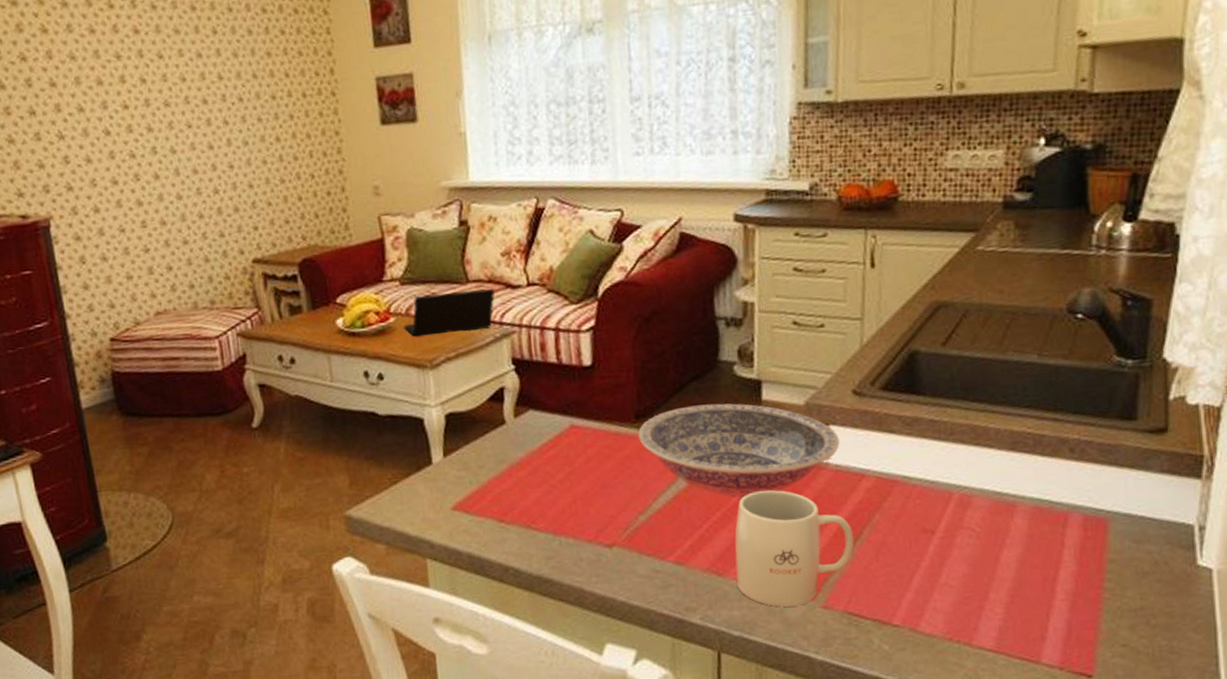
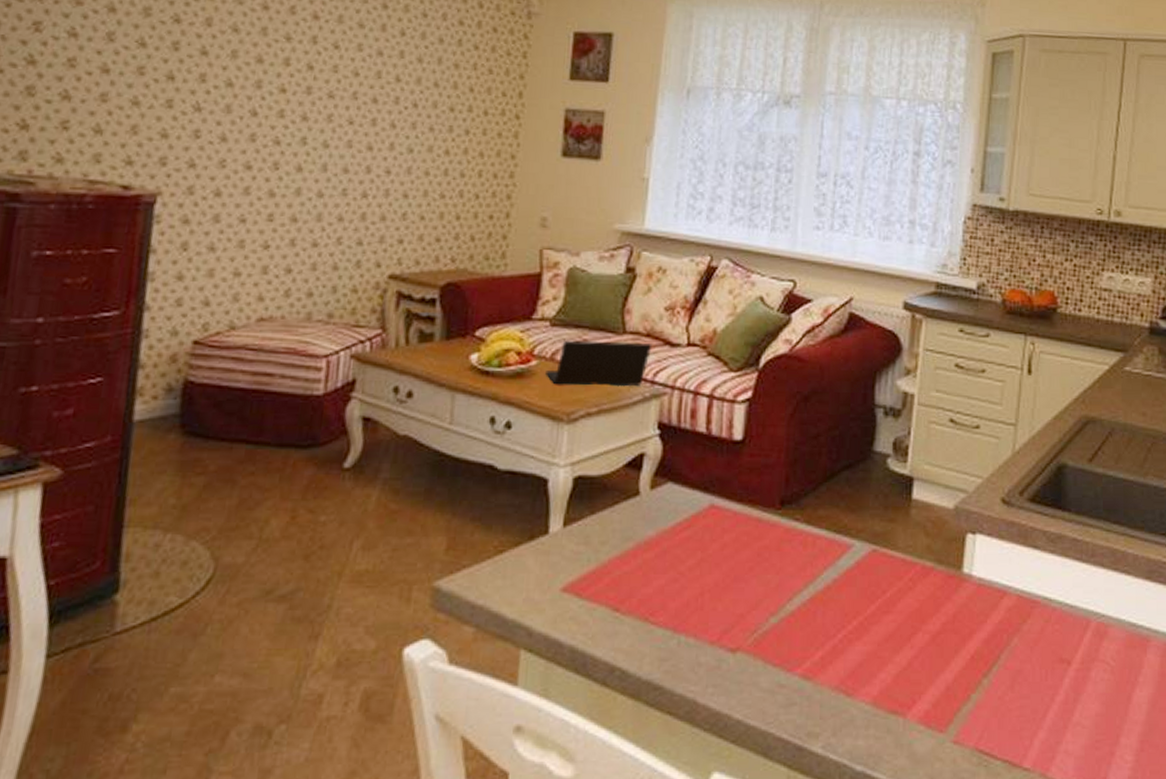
bowl: present [638,403,840,497] -> none [781,497,985,605]
mug: present [734,490,855,607] -> none [865,599,991,739]

